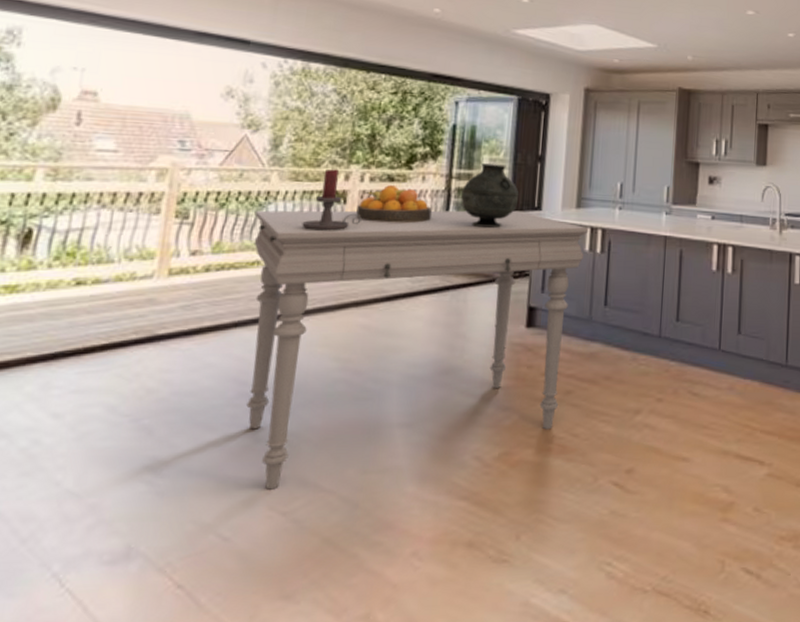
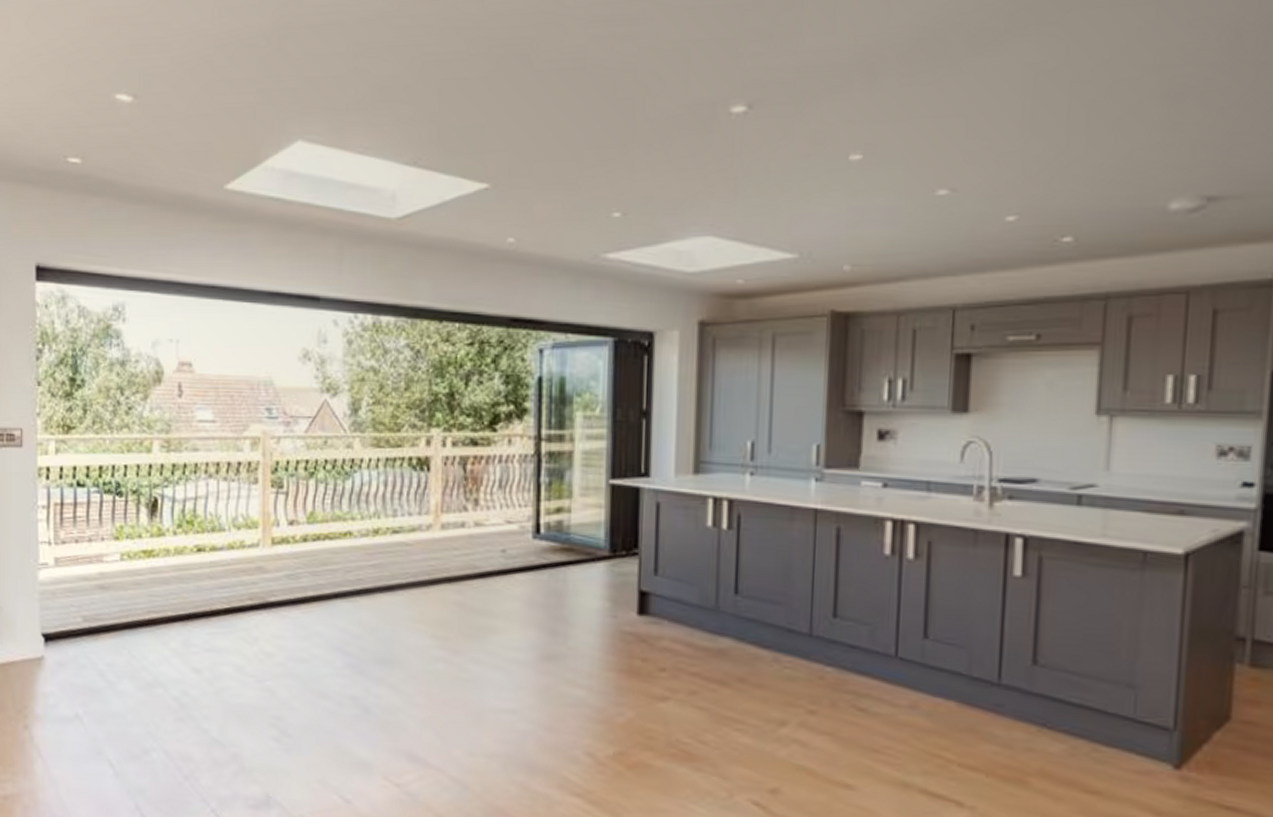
dining table: present [246,210,589,490] -> none [342,477,711,761]
candle holder: present [302,169,362,231] -> none [388,433,447,501]
fruit bowl: present [356,184,432,223] -> none [441,449,521,493]
vase: present [461,163,519,228] -> none [553,422,622,498]

